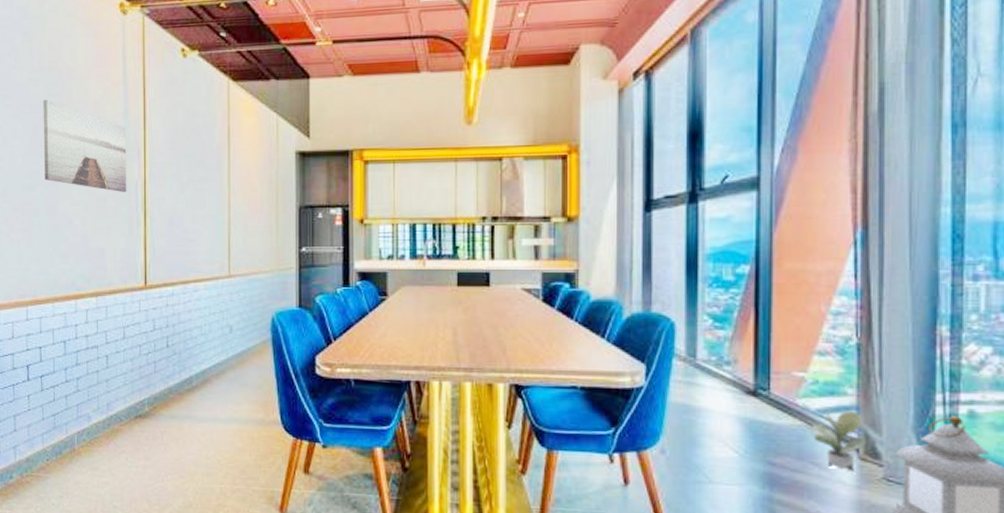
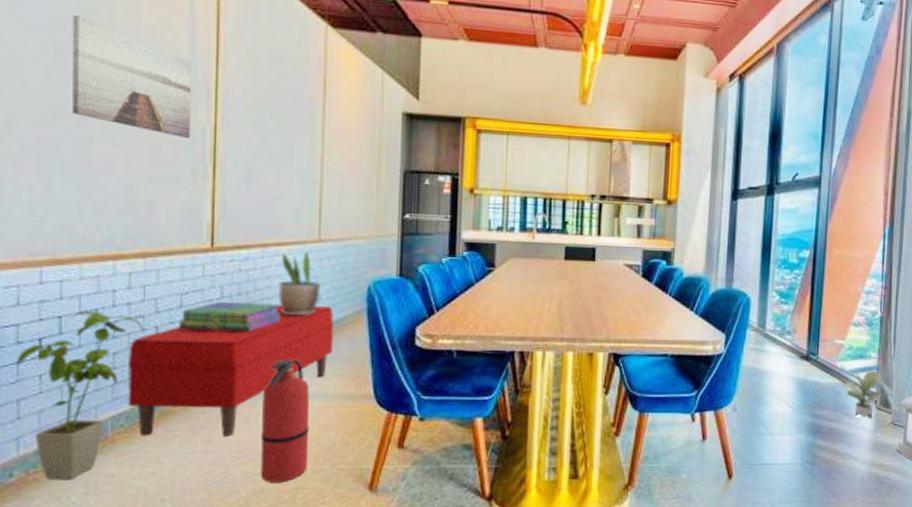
house plant: none [13,342,98,484] -> present [17,311,145,479]
bench: none [88,335,245,454] -> present [128,304,334,436]
stack of books: none [122,334,201,360] -> present [178,302,281,331]
fire extinguisher: none [188,386,227,499] -> present [260,360,310,483]
potted plant: none [198,286,231,346] -> present [278,251,320,316]

